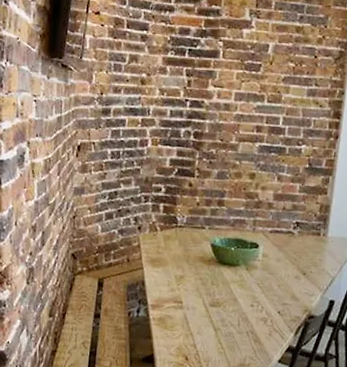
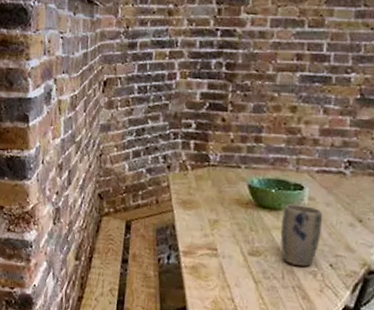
plant pot: none [237,260,274,314] -> present [280,204,323,267]

